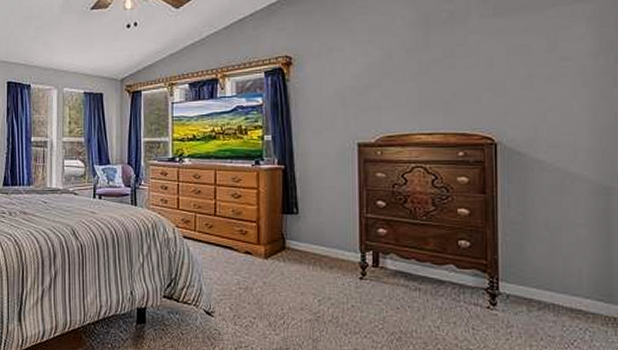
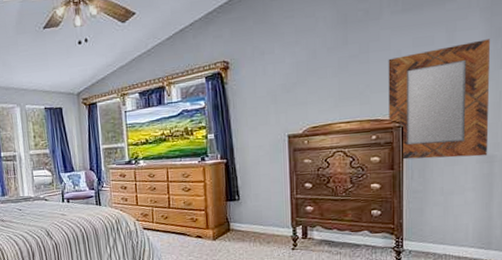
home mirror: none [477,52,604,187] -> present [388,39,490,160]

